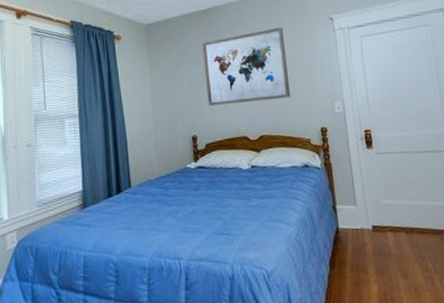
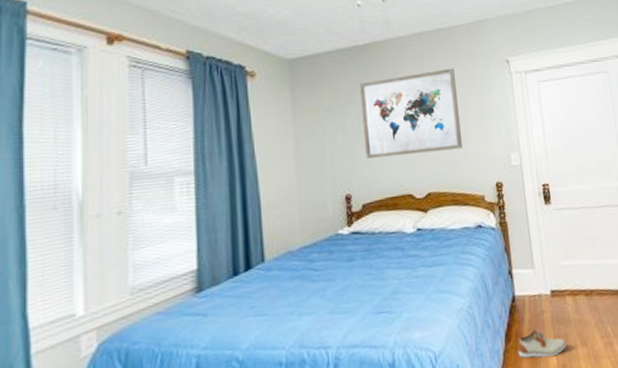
shoe: none [341,259,388,285] -> present [517,328,567,358]

